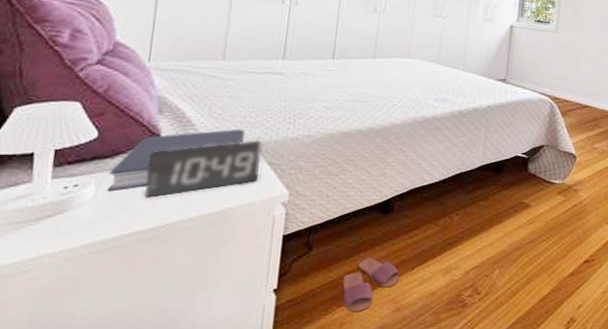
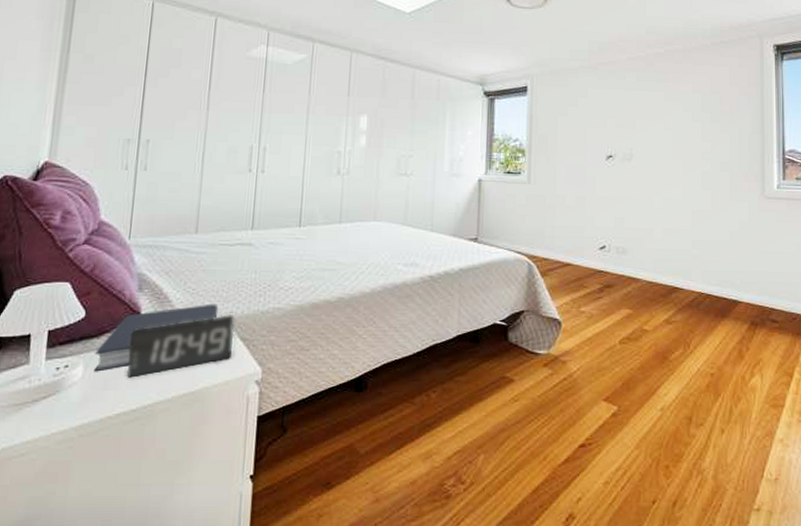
slippers: present [342,258,400,312] -> none [318,441,377,503]

